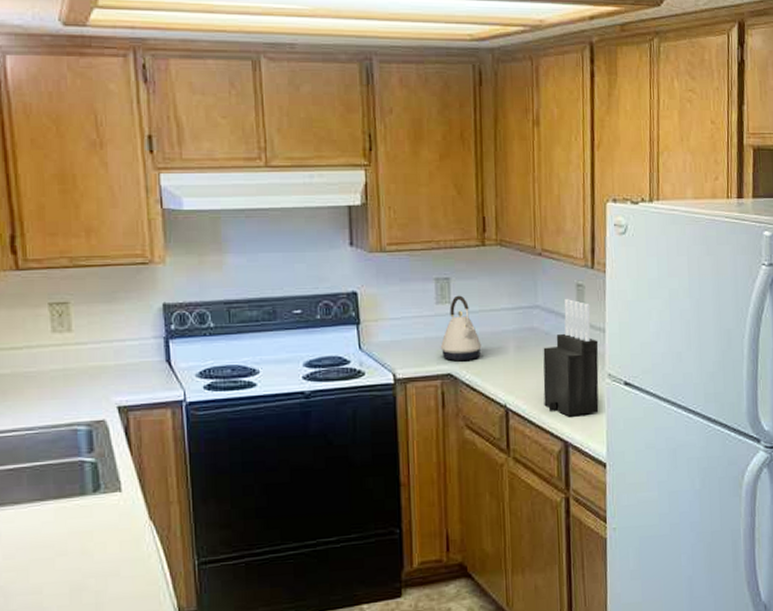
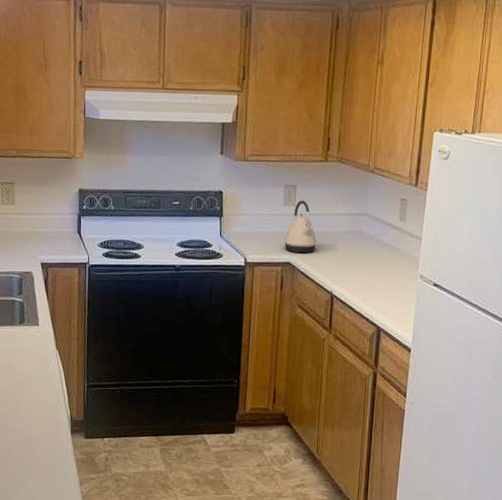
knife block: present [543,299,599,417] -> none [363,210,415,307]

